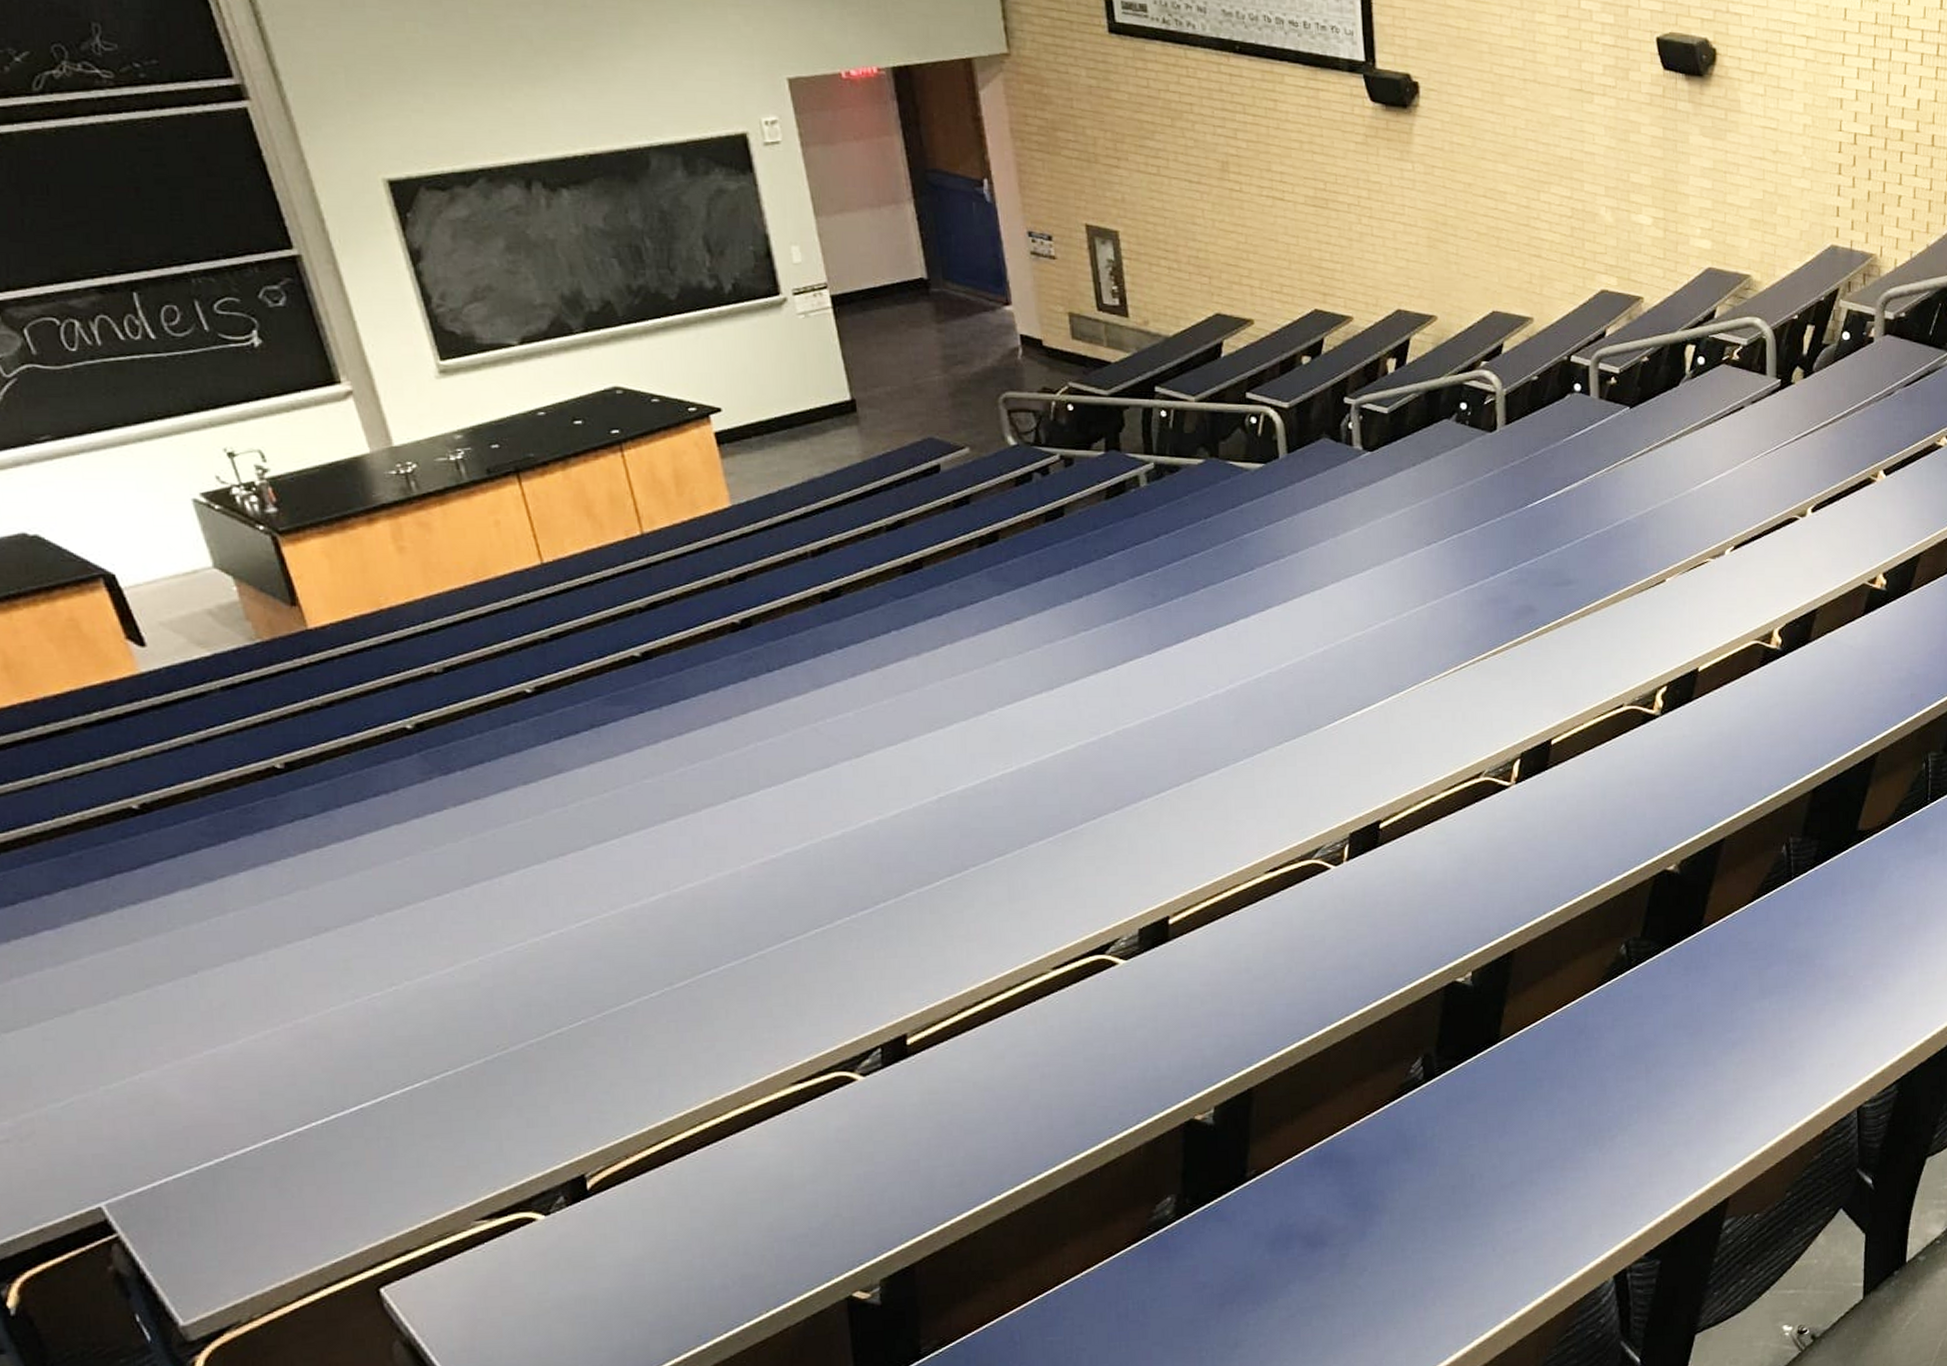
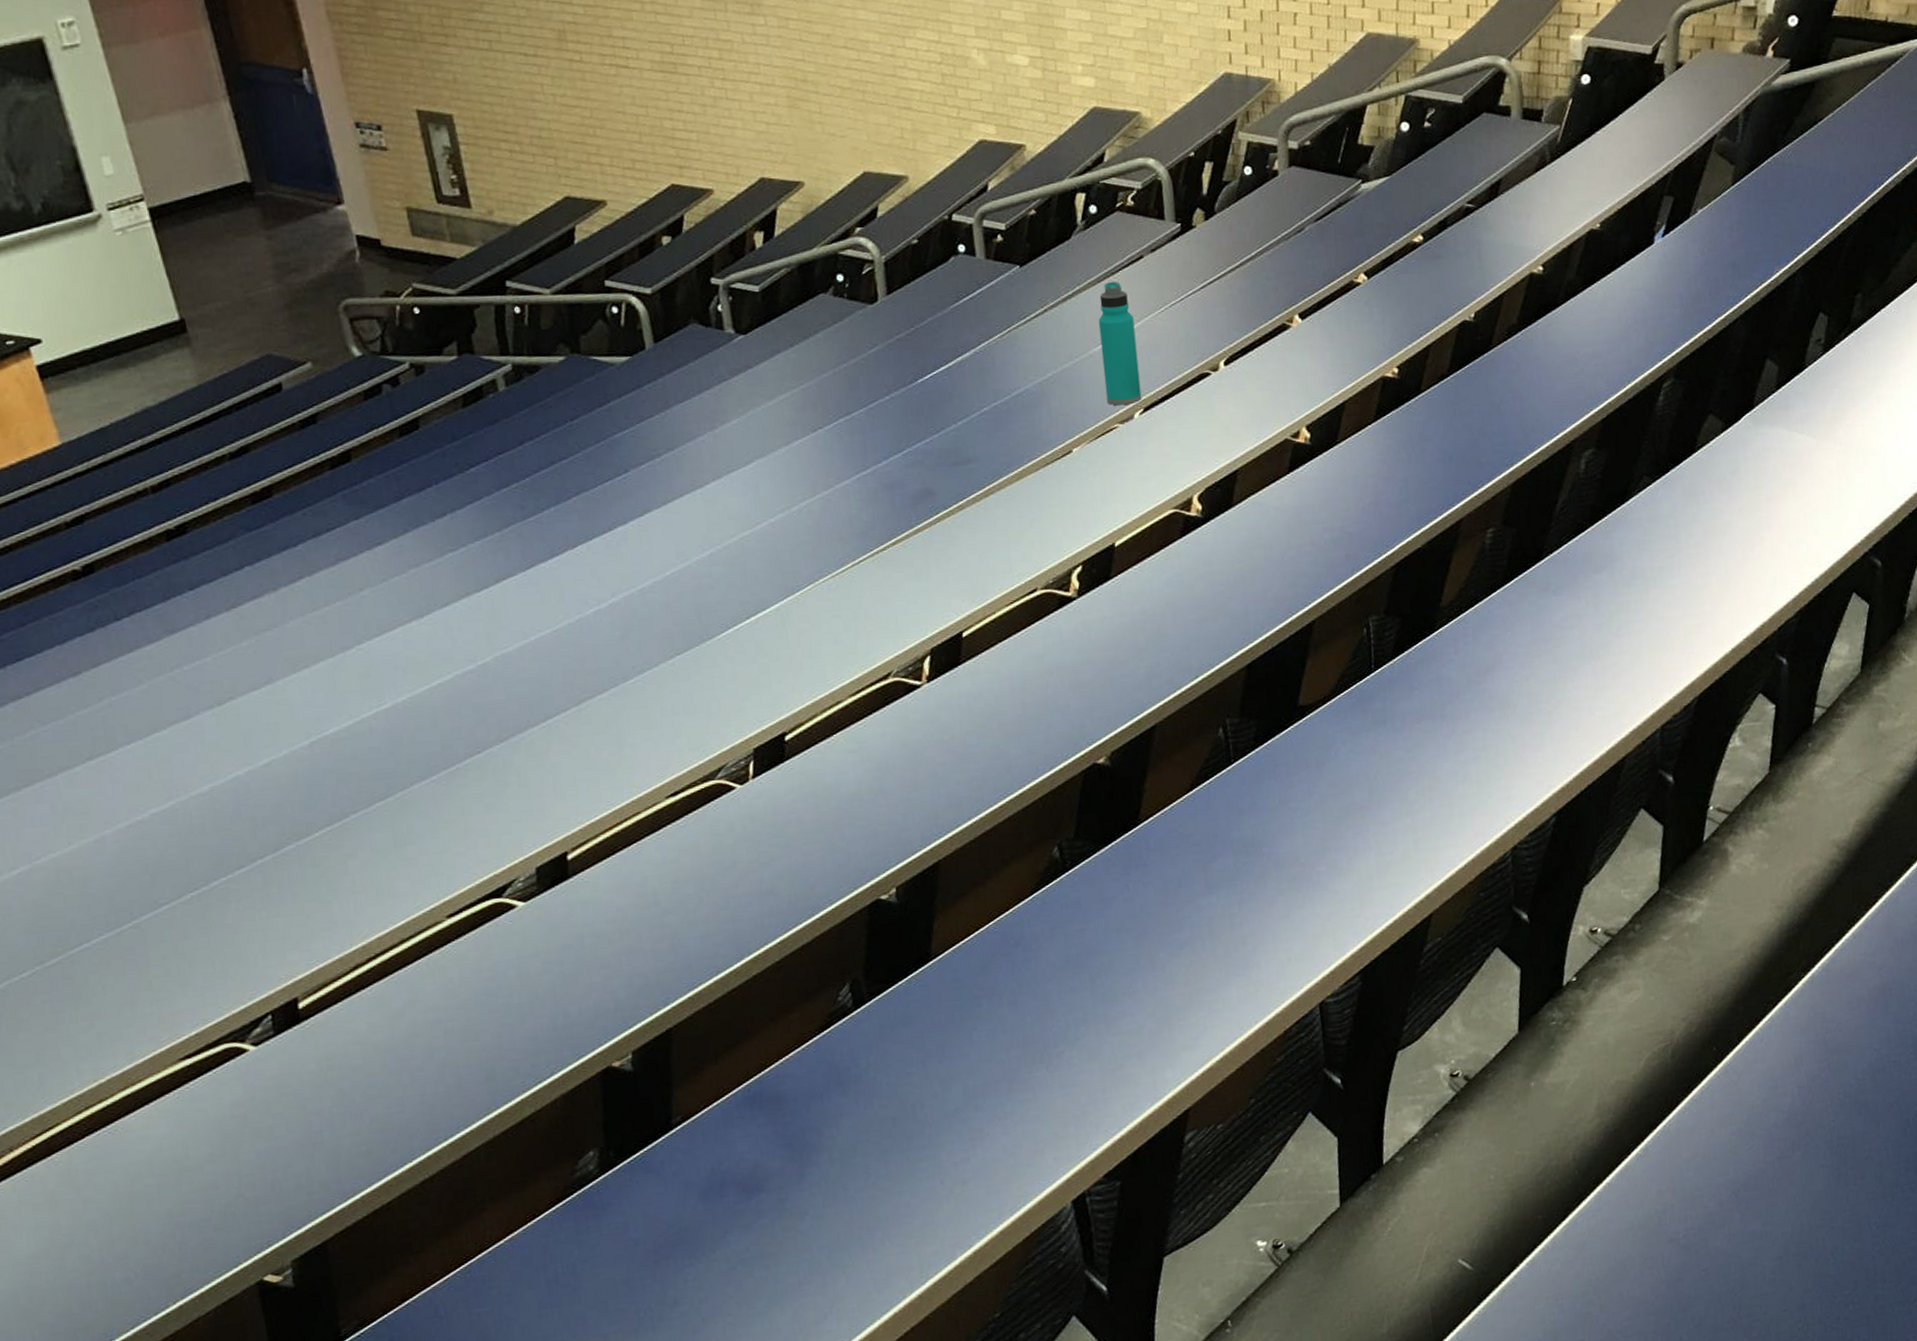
water bottle: none [1698,428,1733,542] -> present [1098,282,1142,406]

